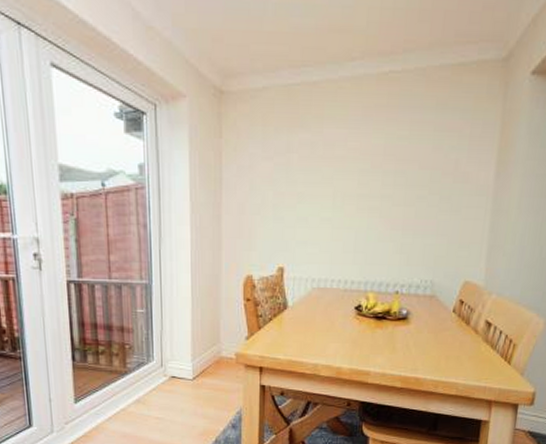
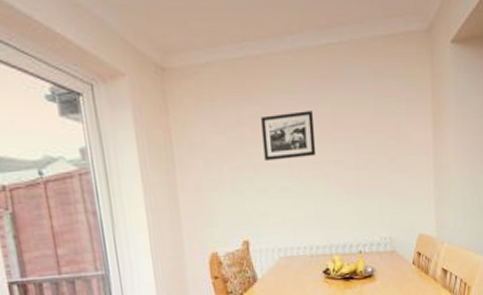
picture frame: none [309,141,364,190] -> present [261,111,316,160]

